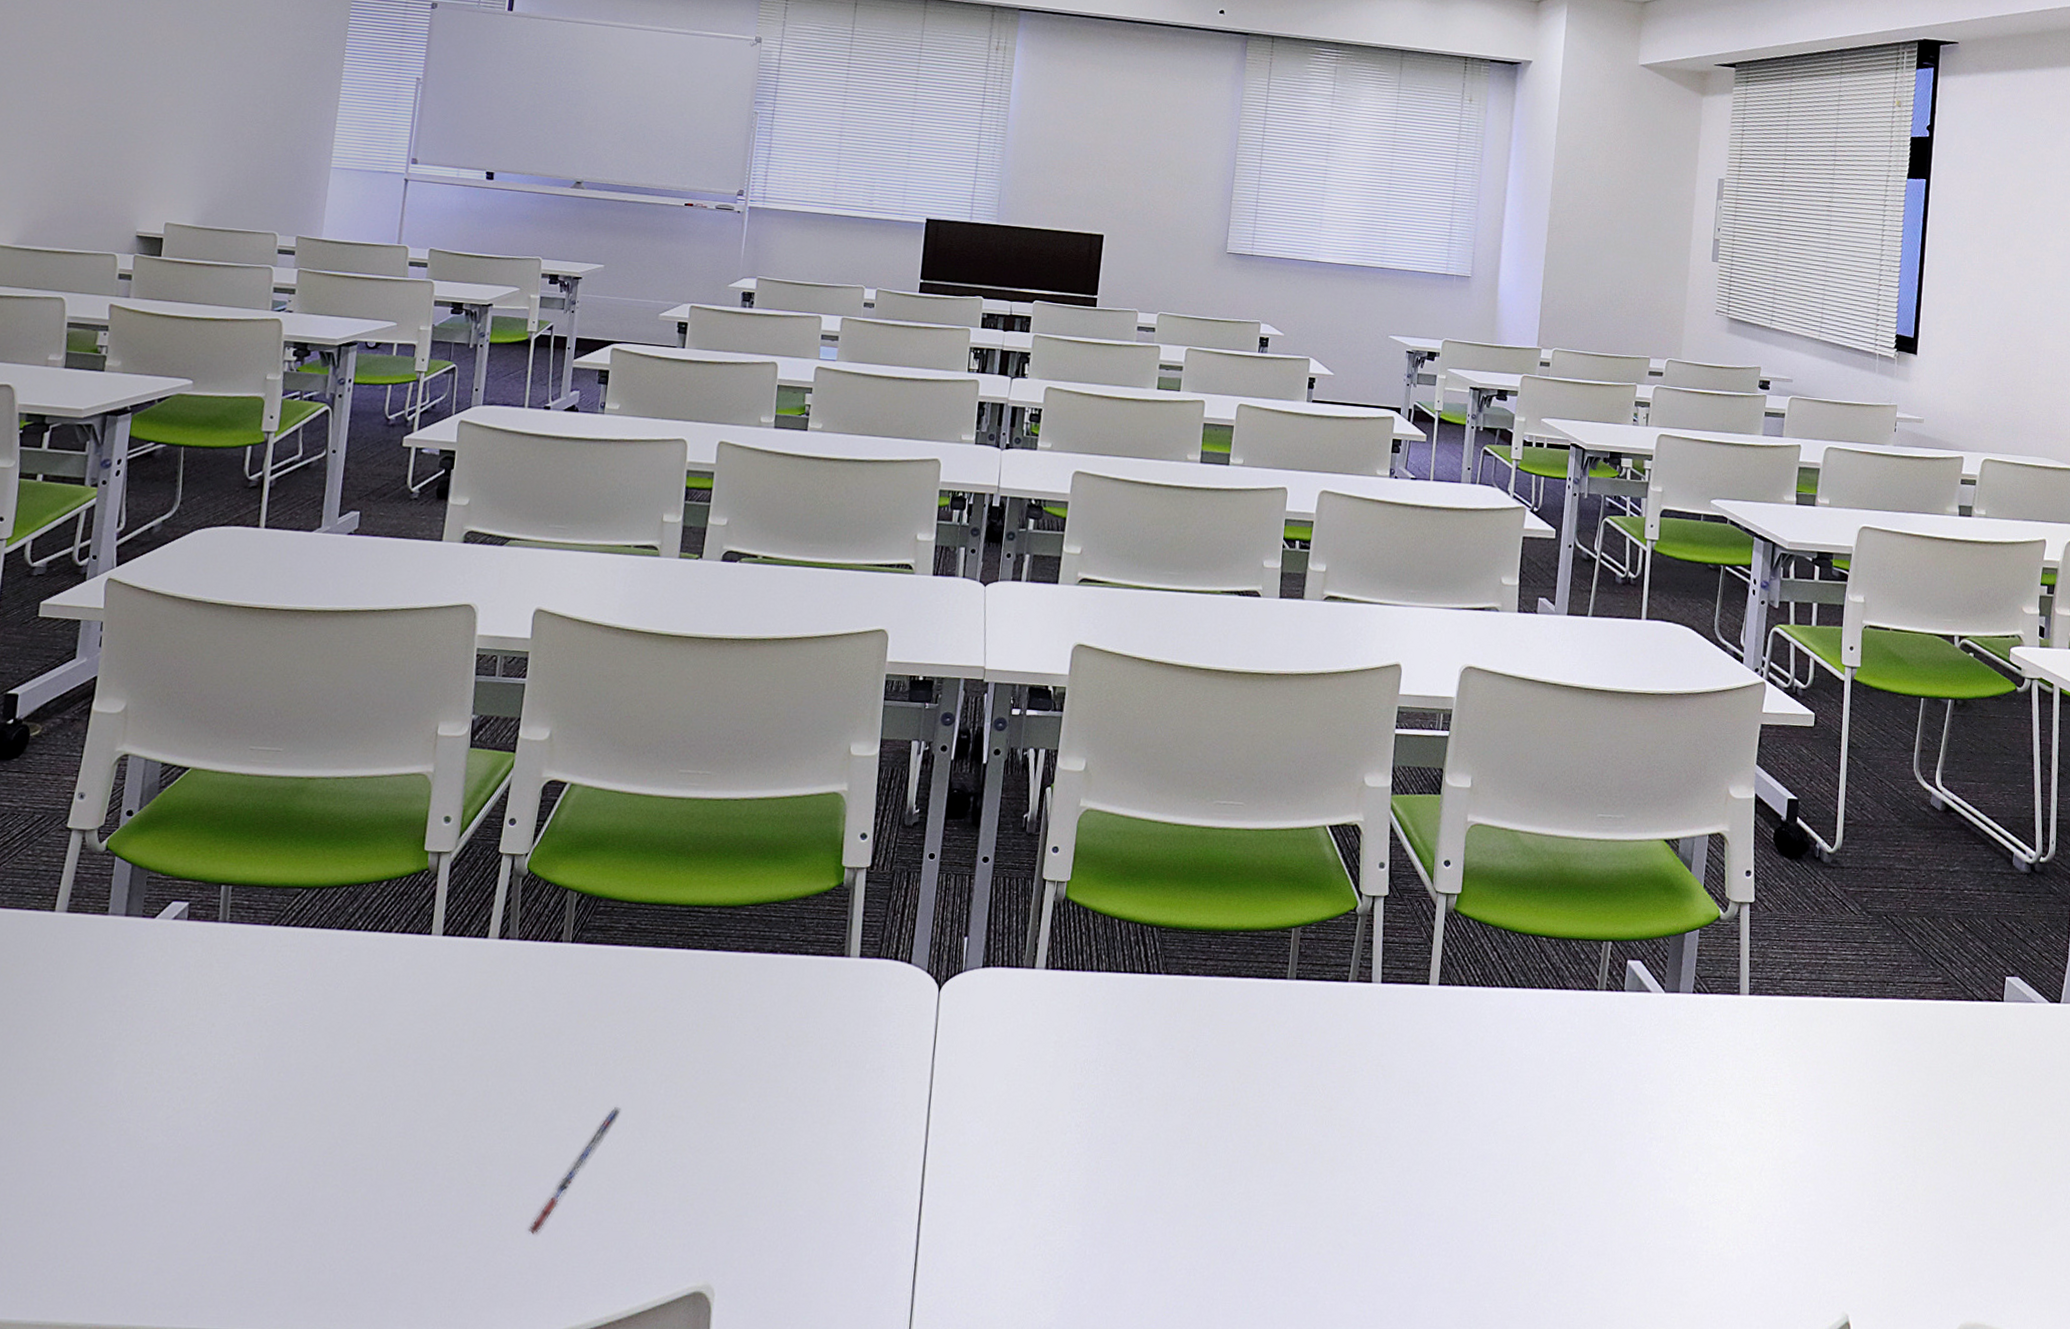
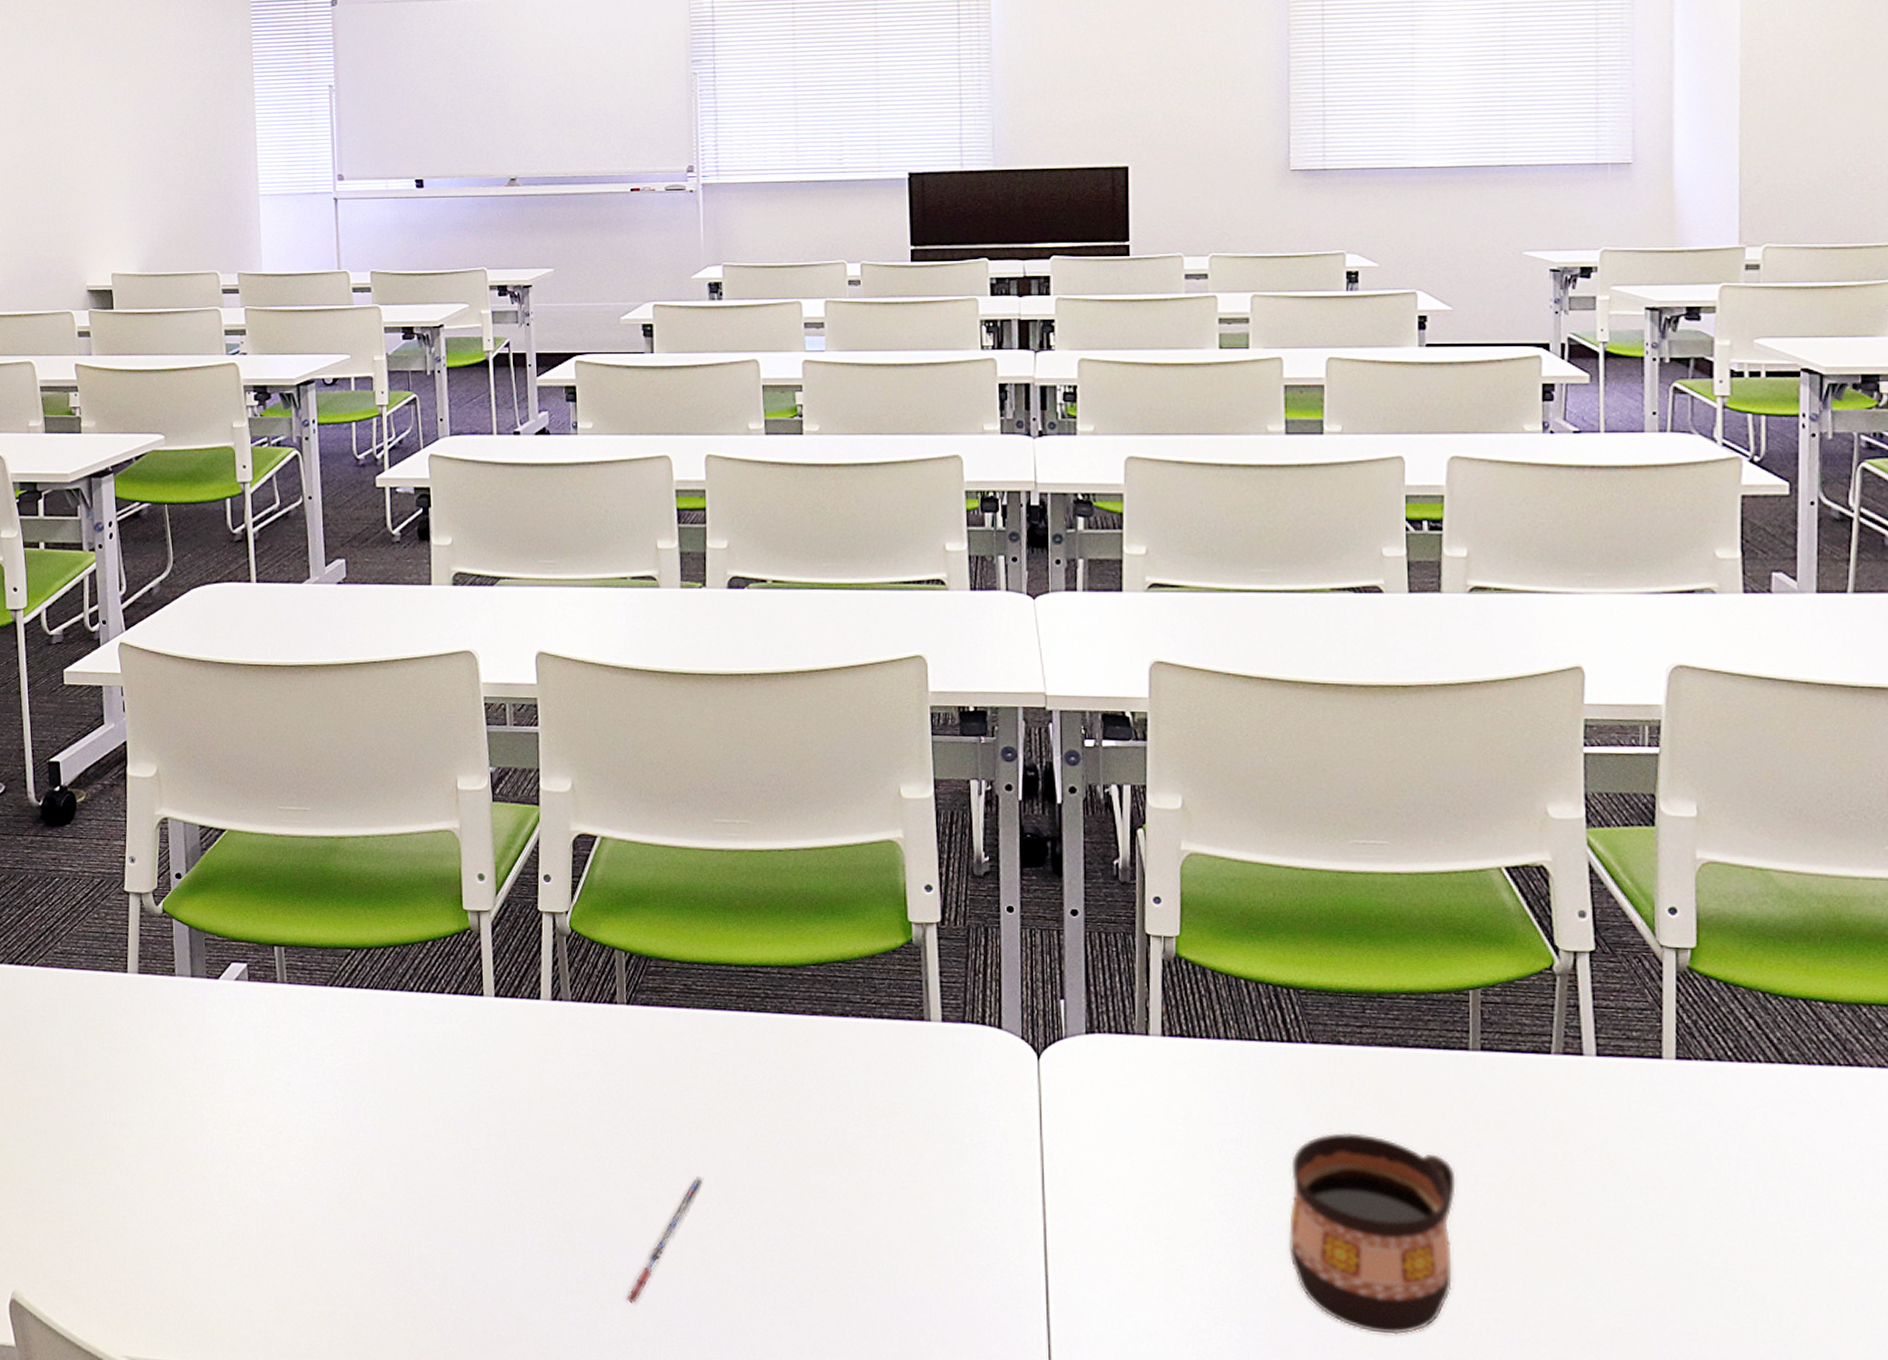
cup: none [1128,1051,1267,1228] -> present [1289,1132,1456,1335]

